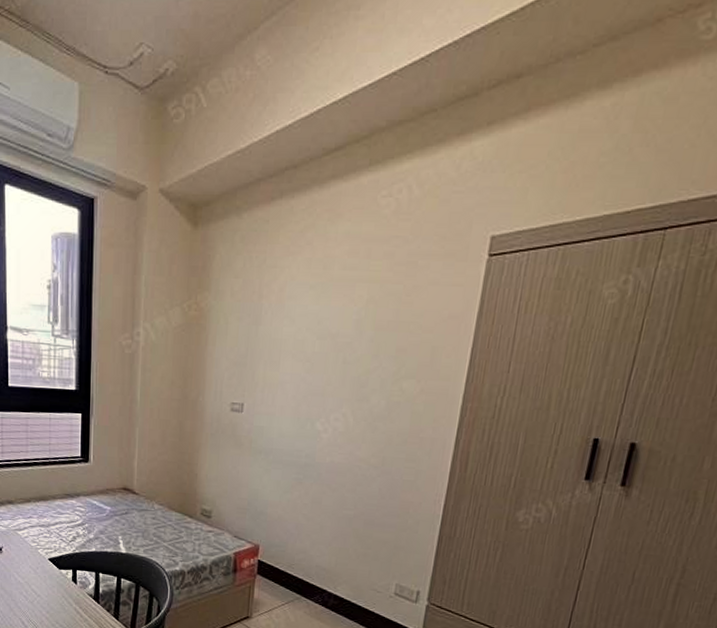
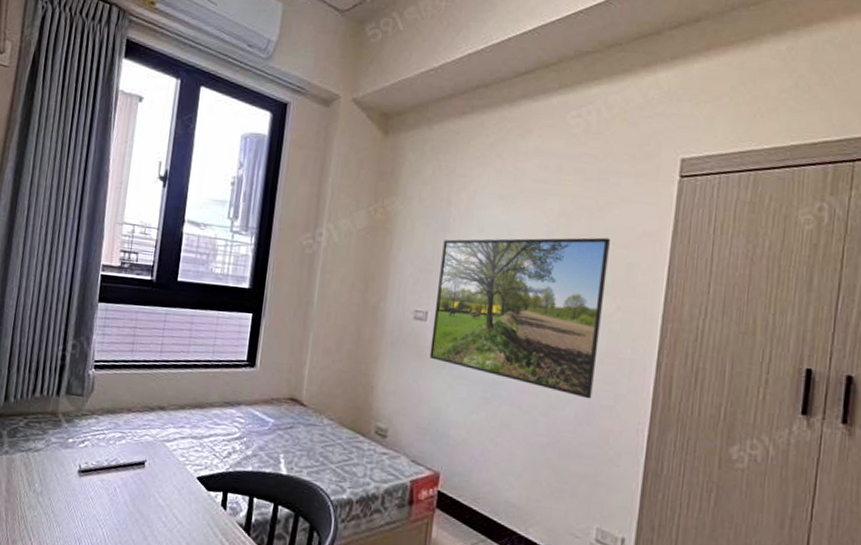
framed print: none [246,322,417,476] -> present [429,237,610,399]

